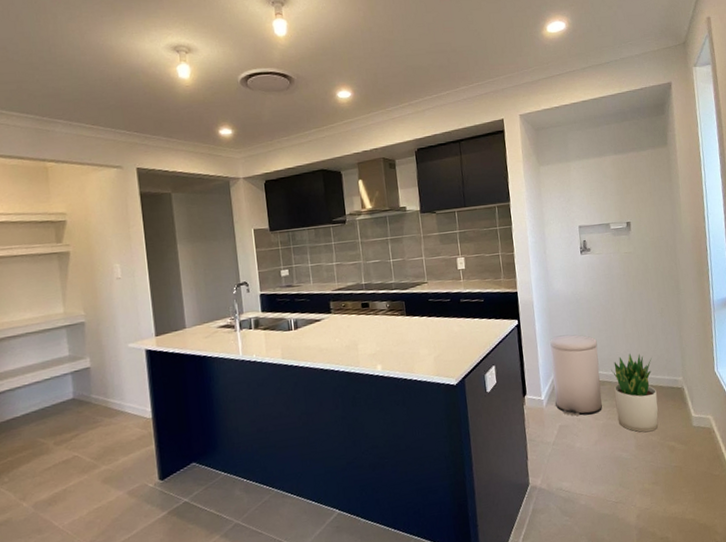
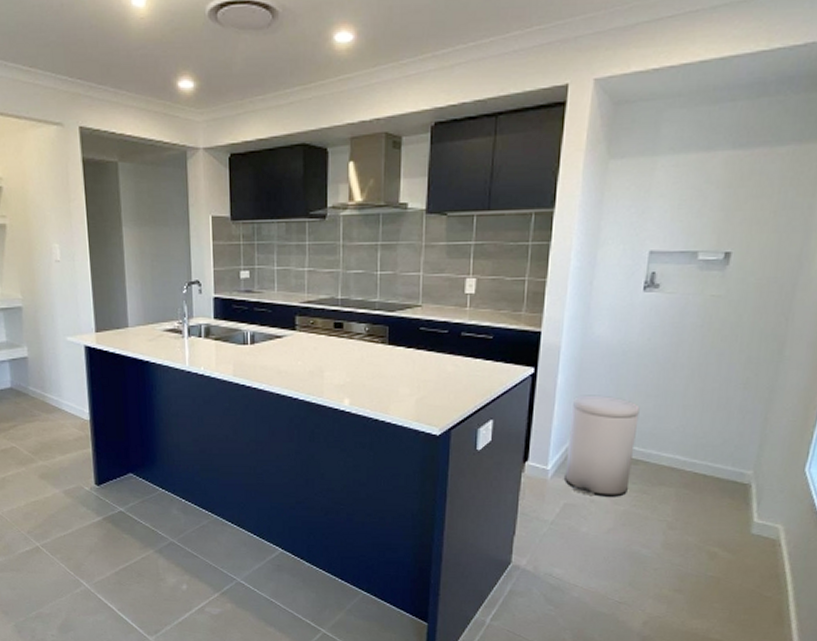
planter: present [611,353,659,433] -> none [645,431,714,531]

